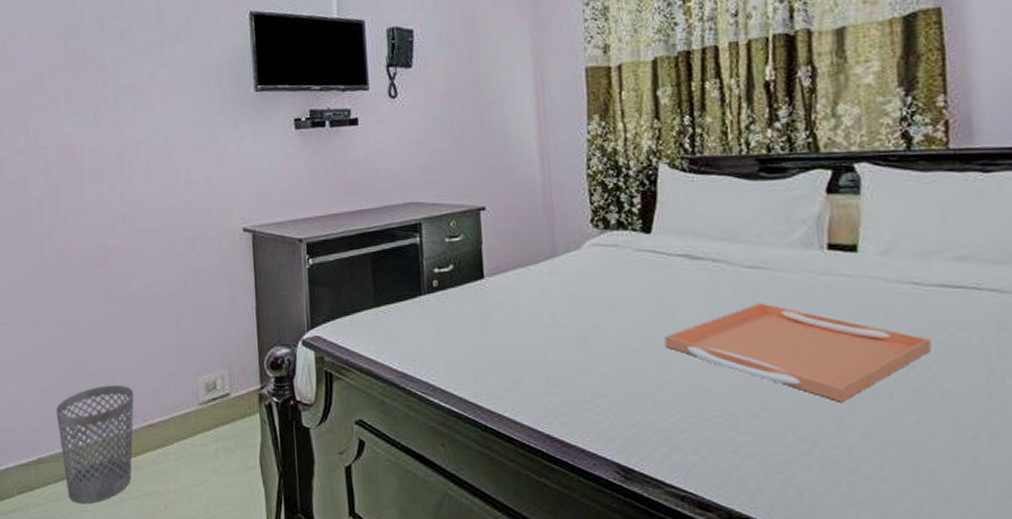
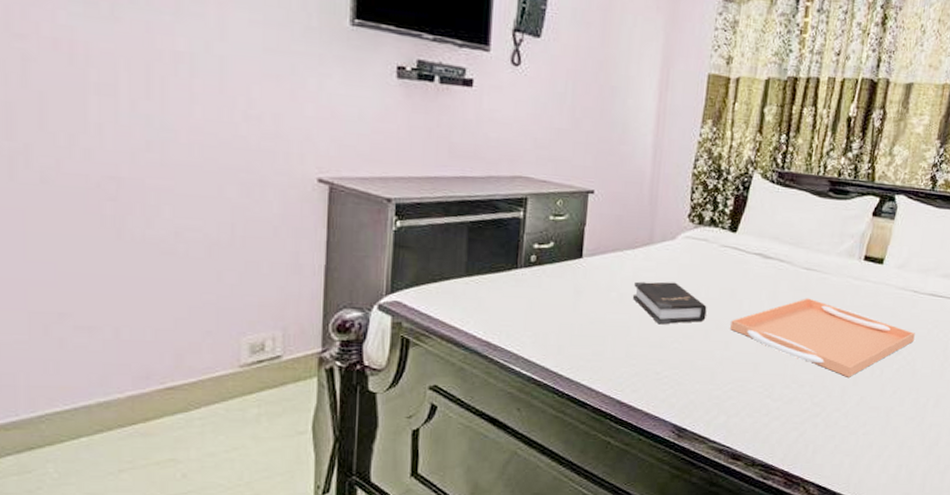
wastebasket: present [56,385,134,505] -> none [23,342,148,477]
hardback book: none [544,296,633,346] -> present [633,281,707,325]

